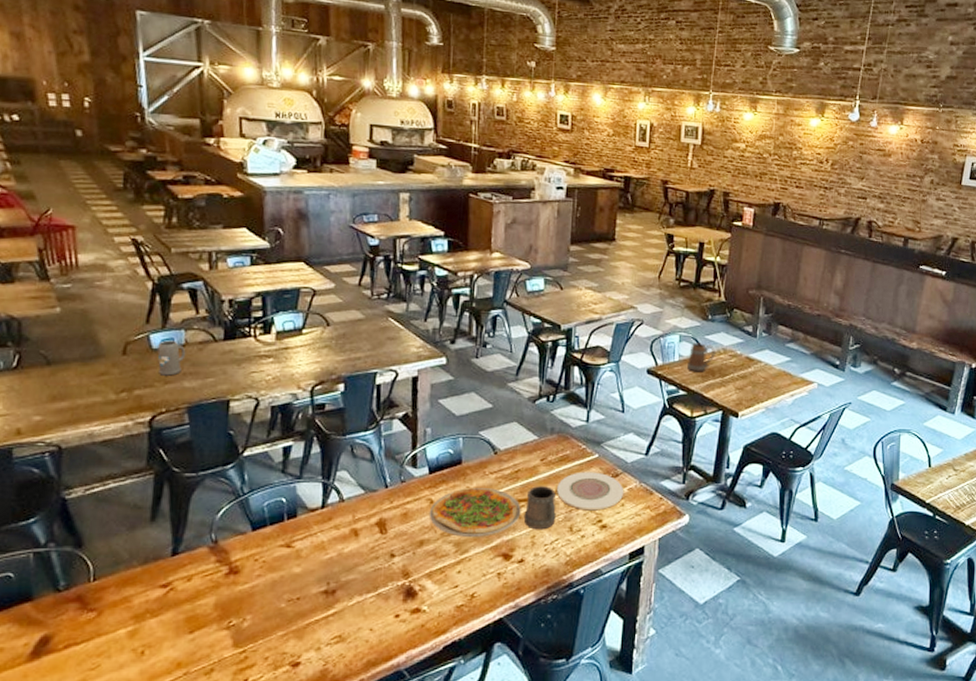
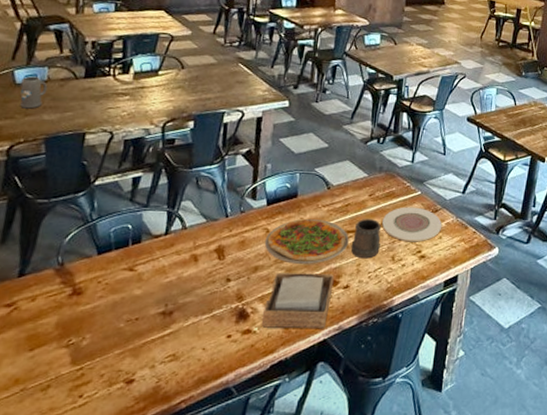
napkin holder: none [430,547,507,607] -> present [261,273,335,329]
beer mug: present [686,343,716,374] -> none [502,95,527,123]

